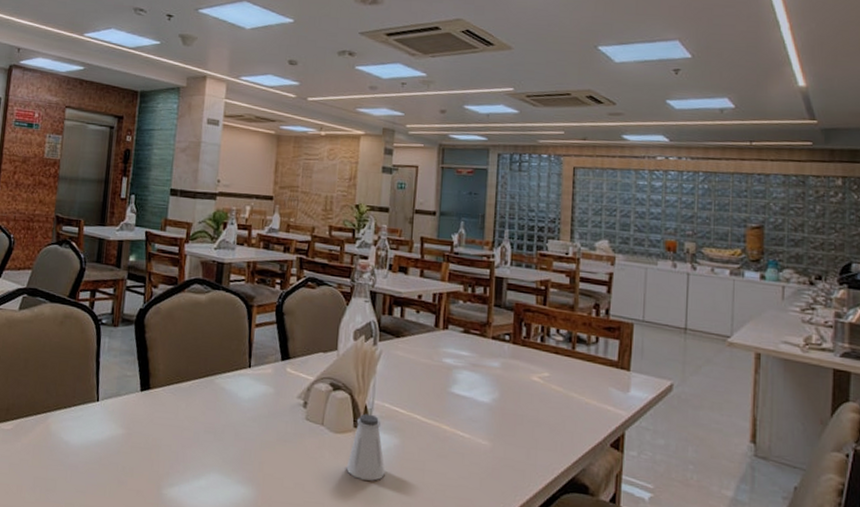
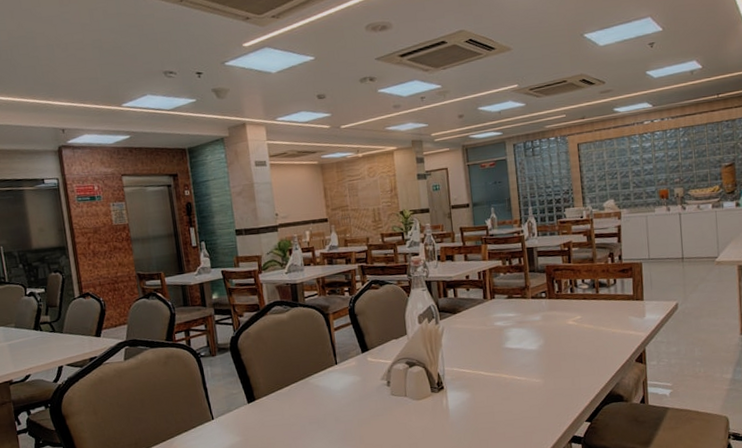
saltshaker: present [346,413,385,481] -> none [431,379,463,431]

